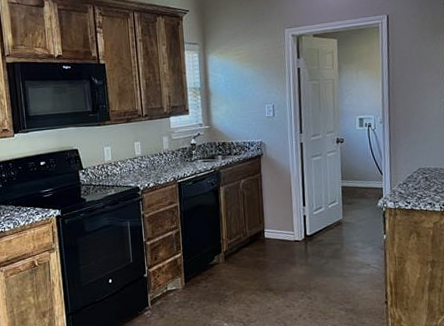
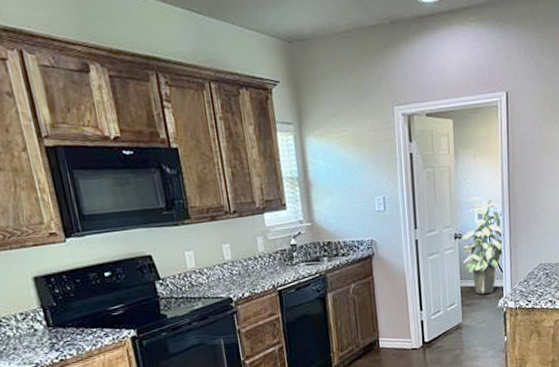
indoor plant: none [342,106,384,194] -> present [460,196,504,294]

